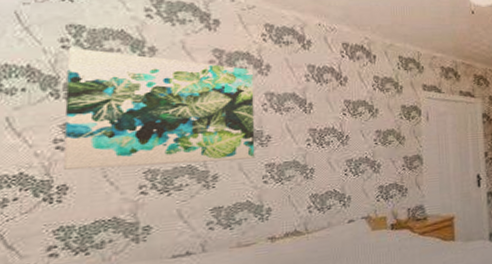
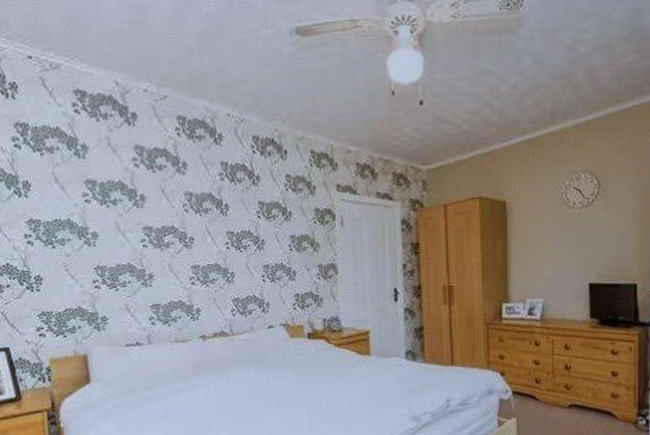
wall art: present [63,48,255,170] -> none [19,146,182,263]

